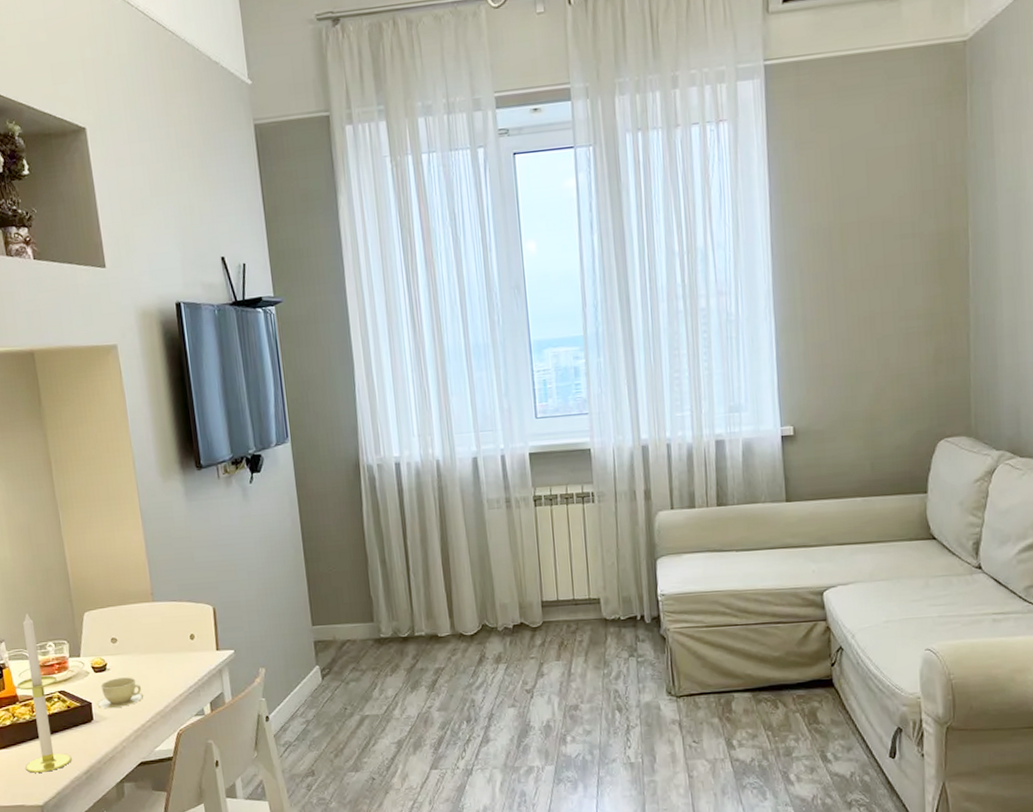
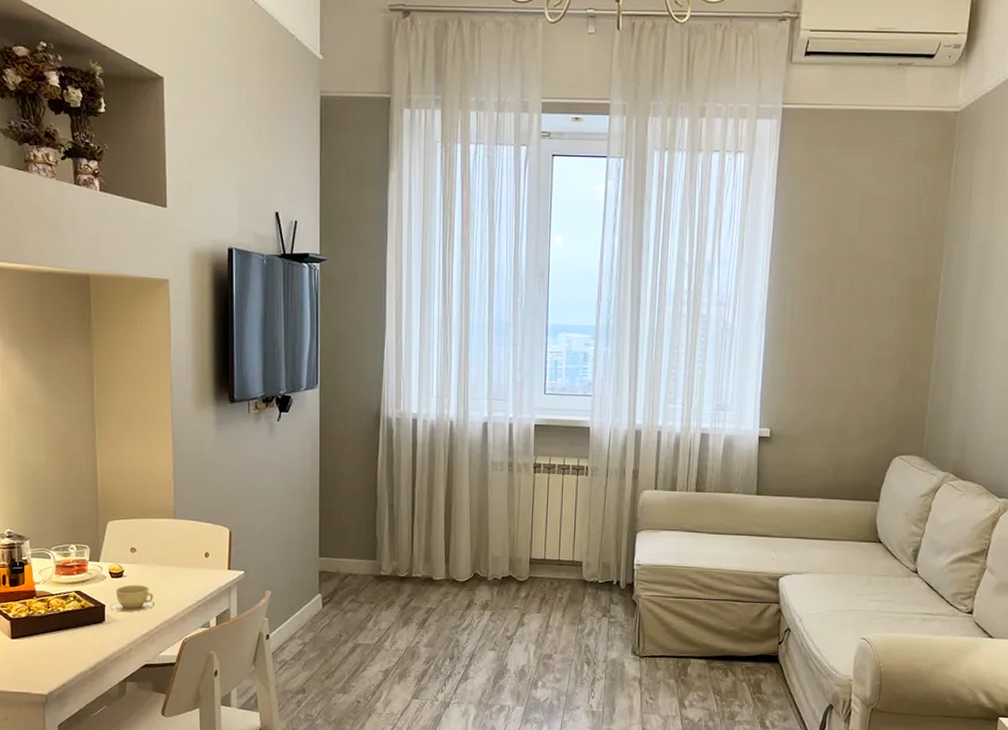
candle: present [17,612,72,773] -> none [35,514,80,664]

